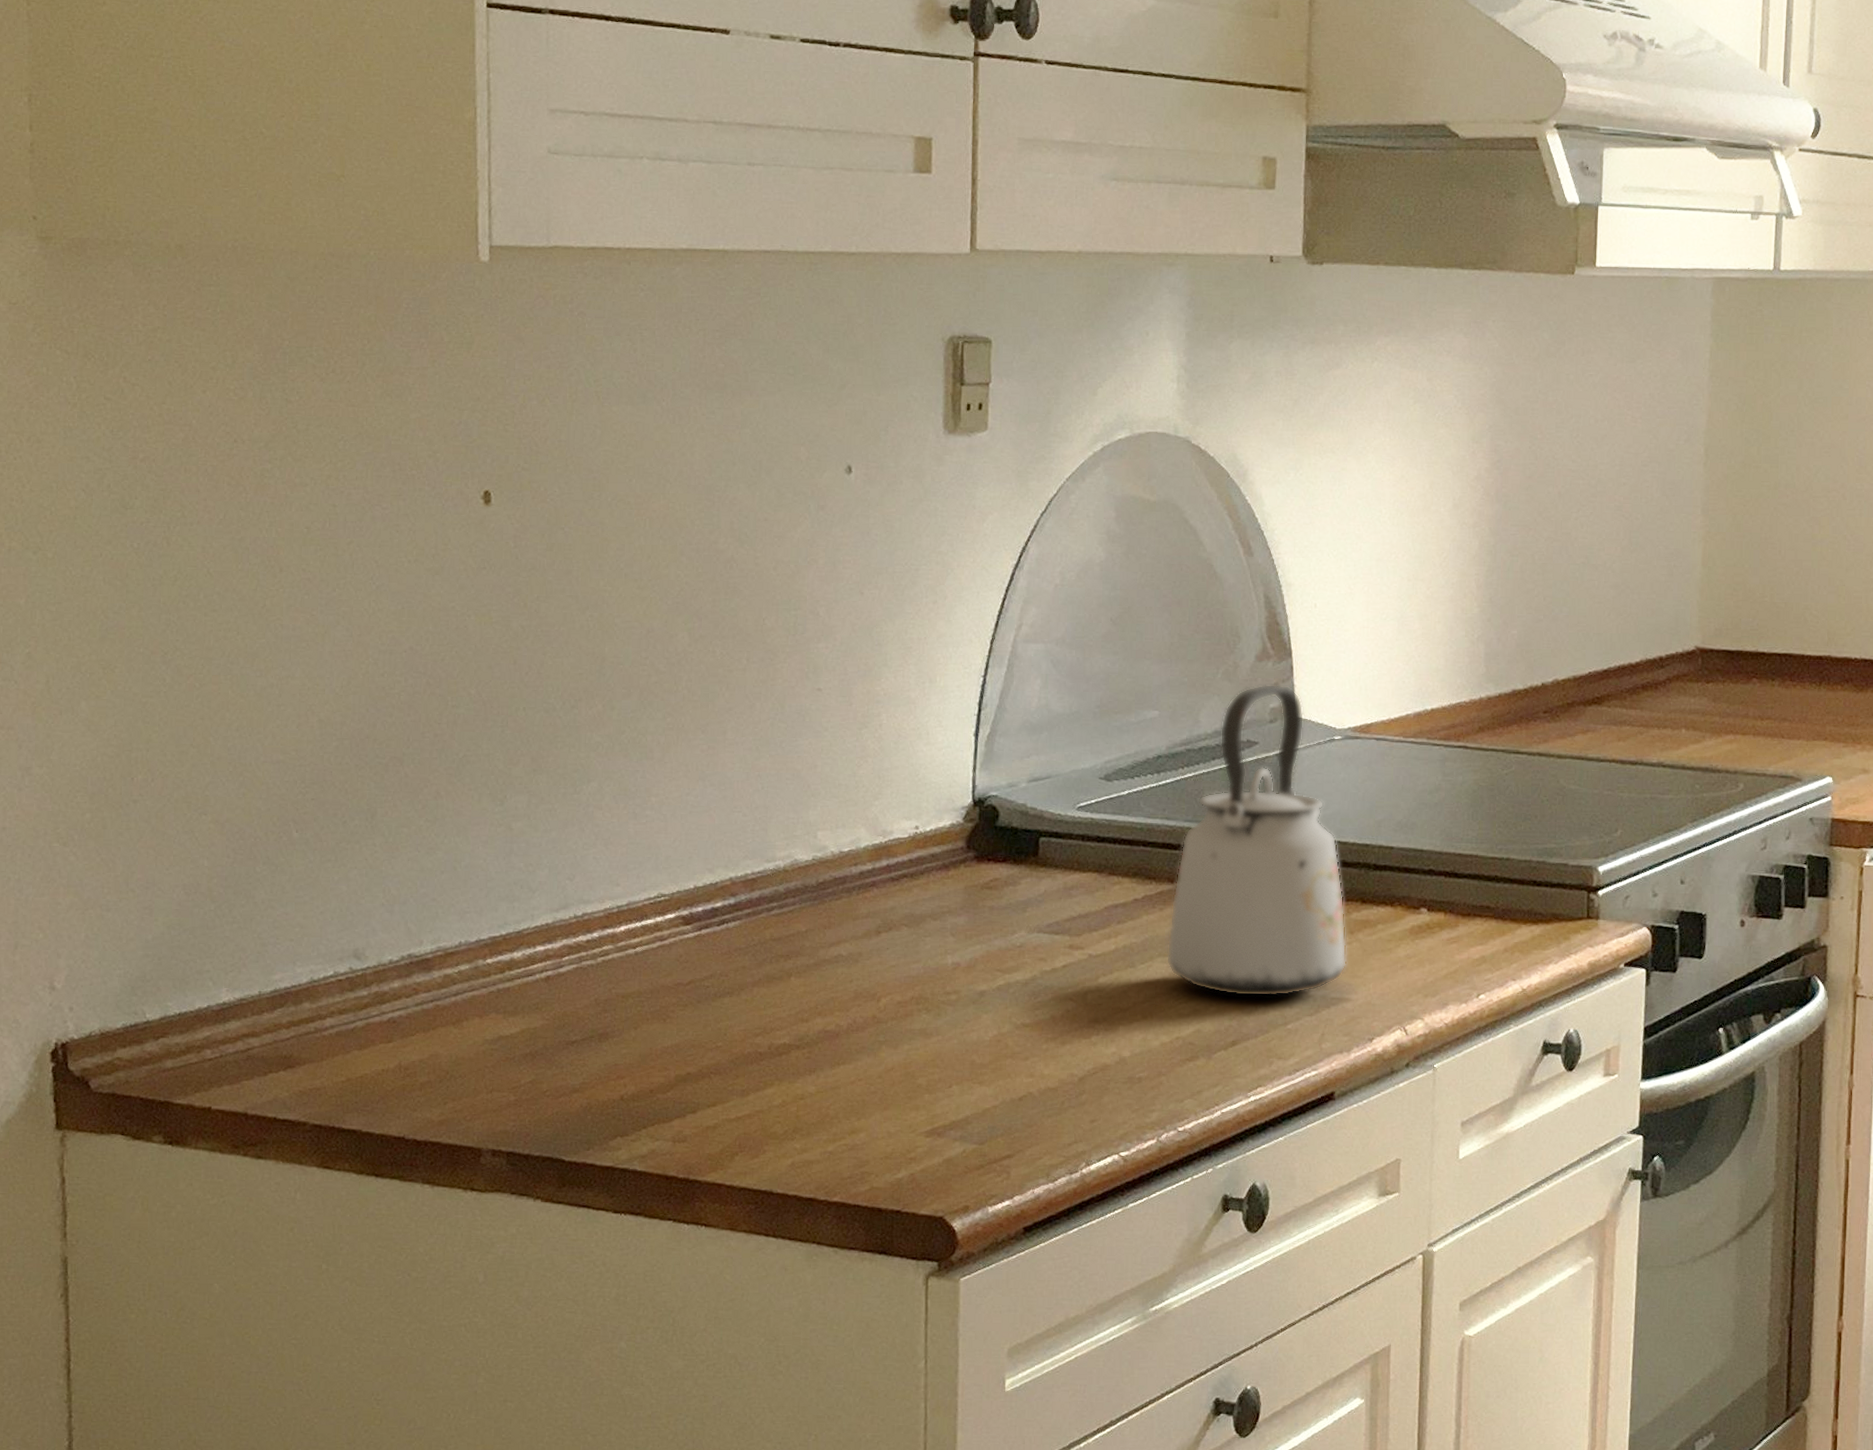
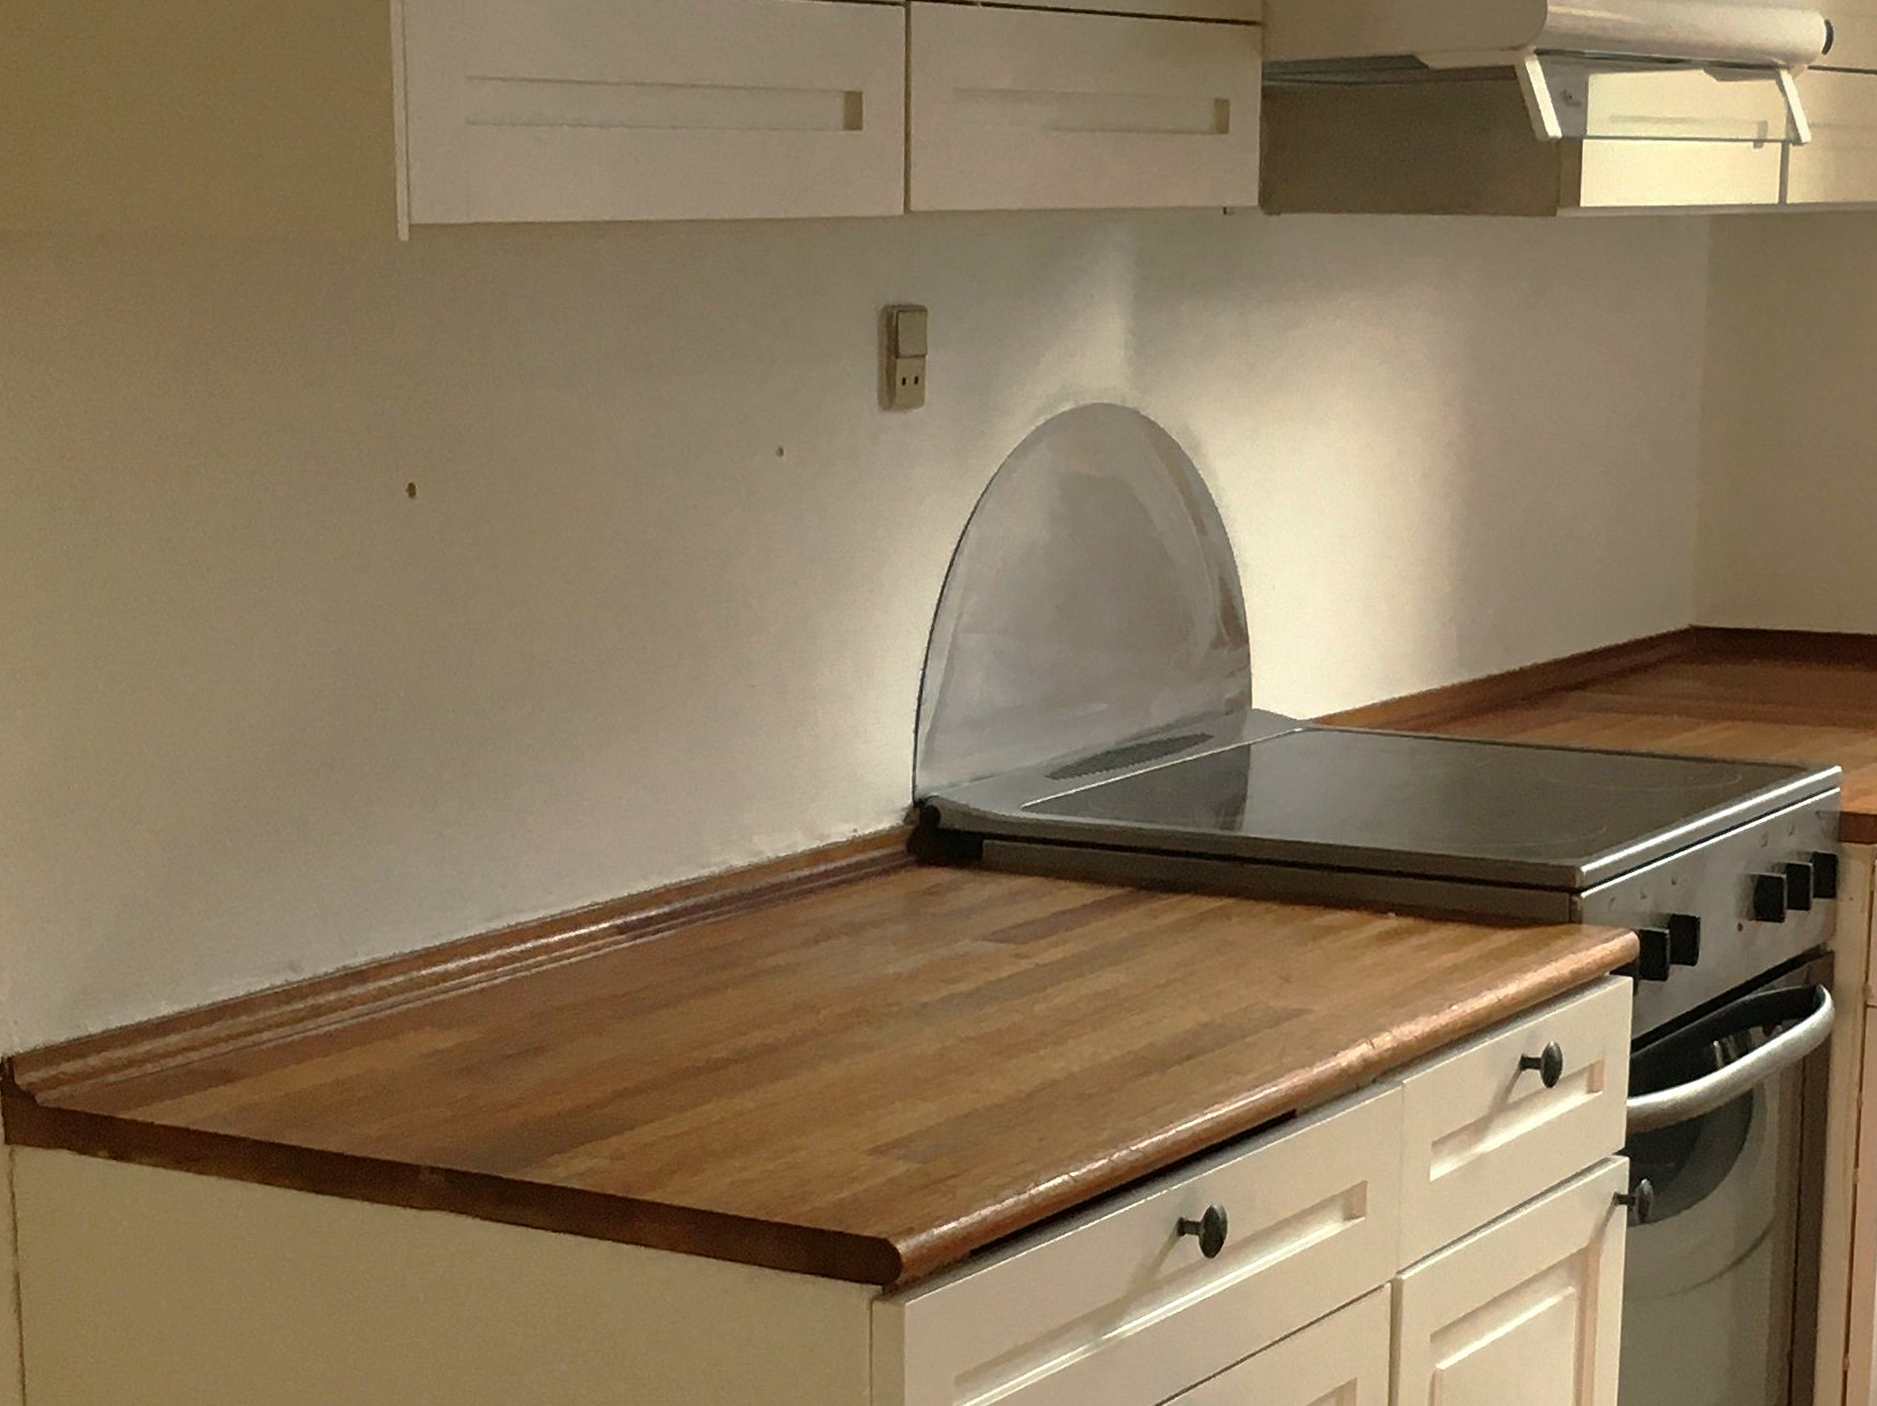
kettle: present [1166,684,1347,997] -> none [1116,672,1309,1008]

